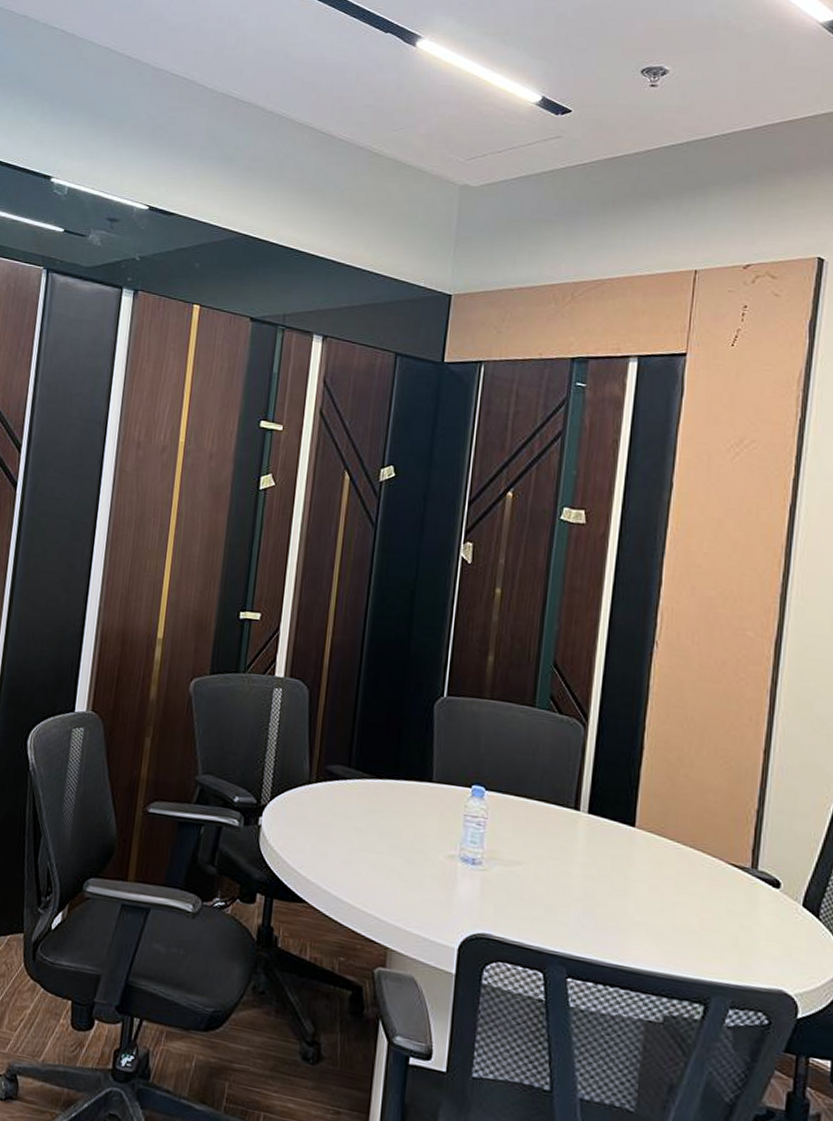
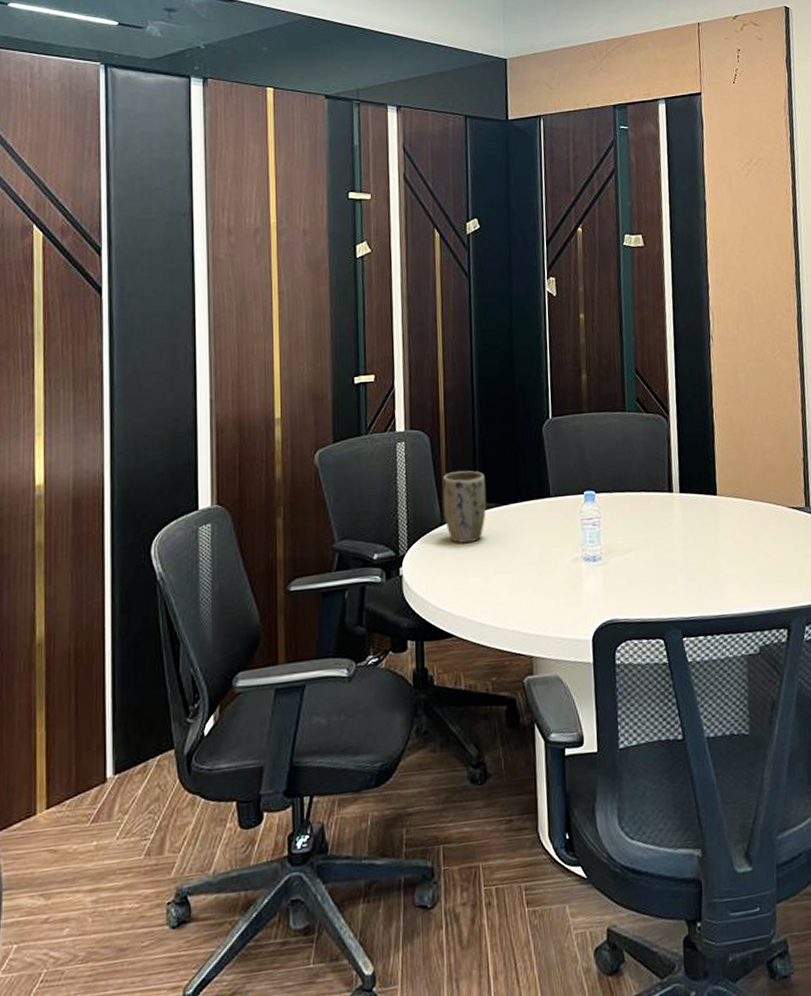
plant pot: none [312,731,363,810] -> present [442,470,487,543]

